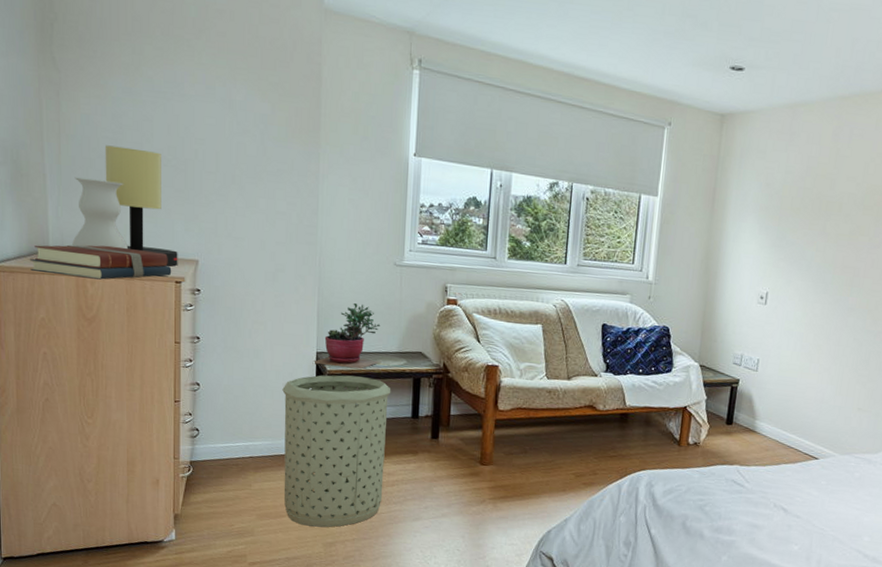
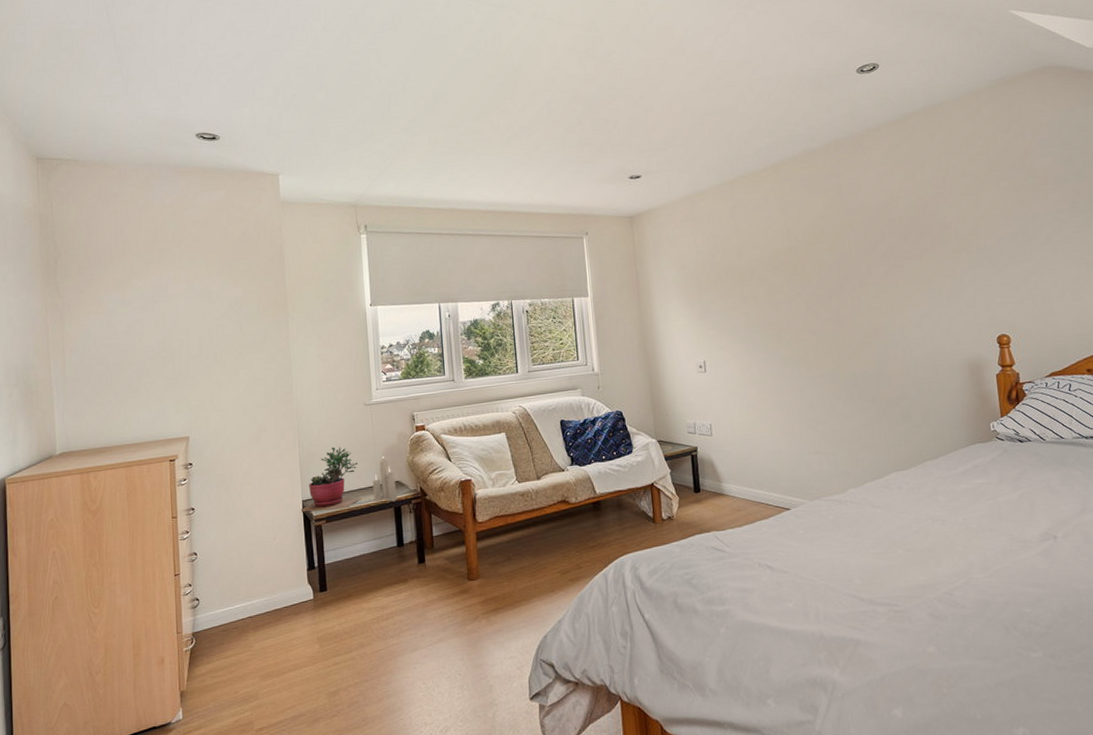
books: present [30,244,172,280] -> none [39,436,166,477]
vase: present [72,177,128,250] -> none [77,381,126,447]
table lamp: present [104,145,178,267] -> none [102,348,171,448]
laundry basket: present [282,375,391,528] -> none [274,515,379,679]
candle: none [392,323,419,372] -> present [372,456,398,503]

